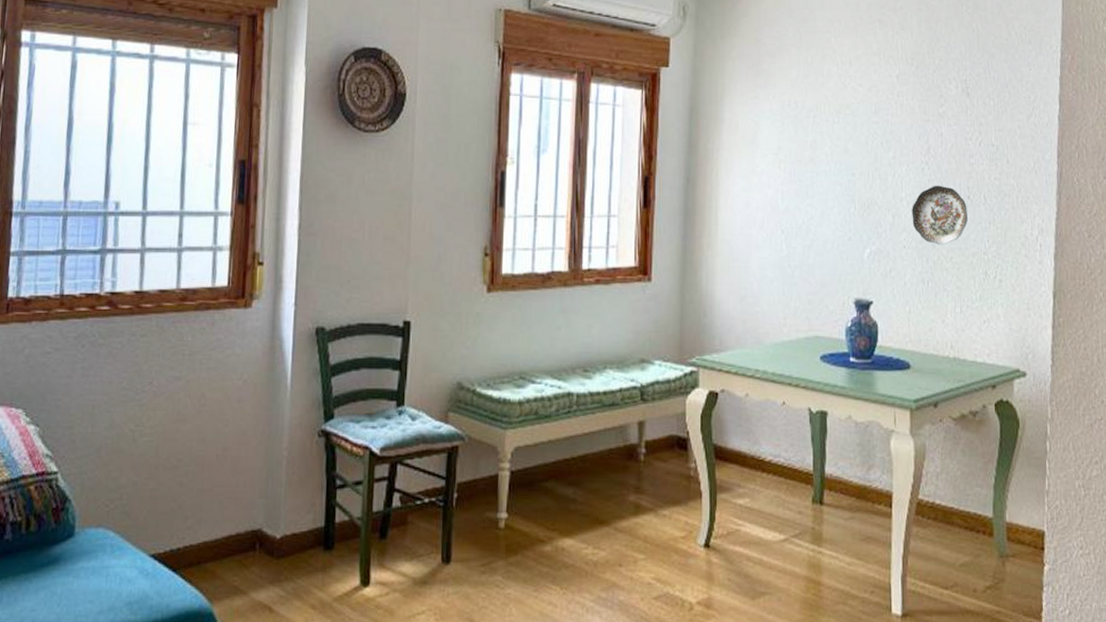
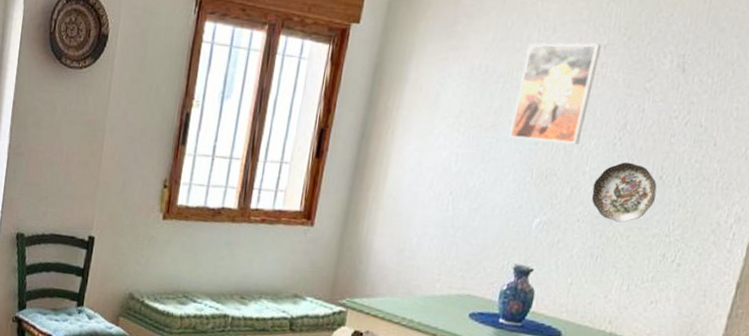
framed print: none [827,74,895,173] -> present [509,43,602,145]

